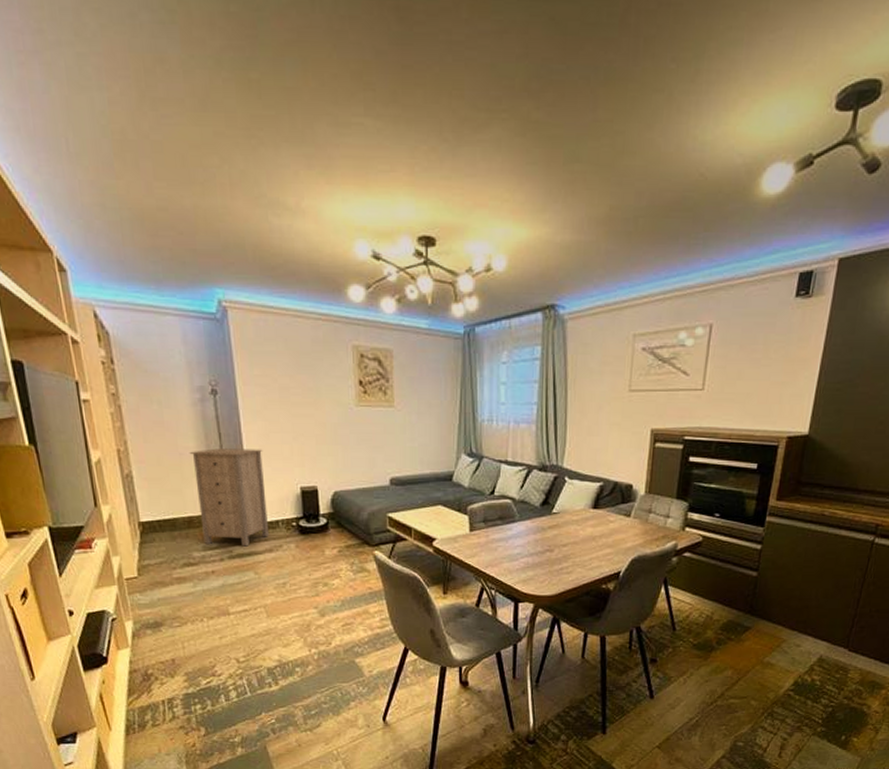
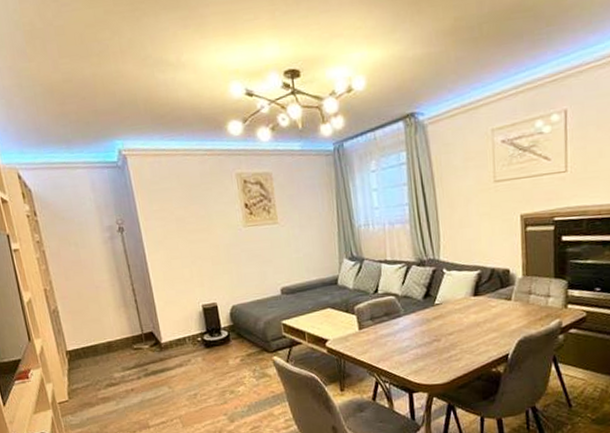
storage cabinet: present [189,448,270,547] -> none [104,275,179,366]

